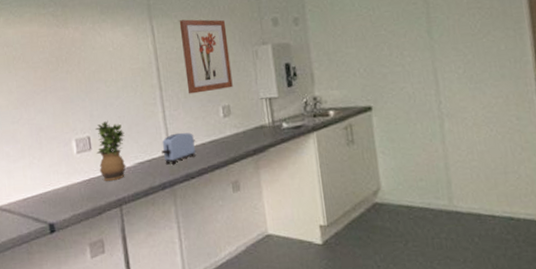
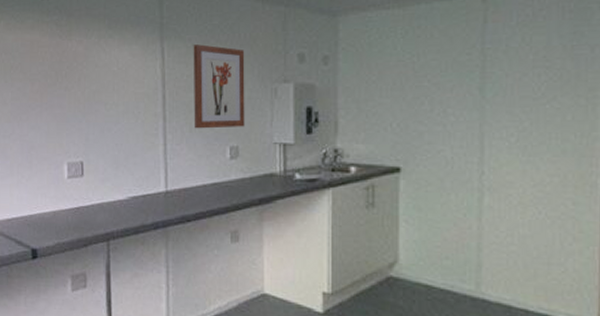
potted plant: present [95,120,126,181] -> none [88,146,120,212]
toaster: present [161,132,196,165] -> none [158,169,196,203]

